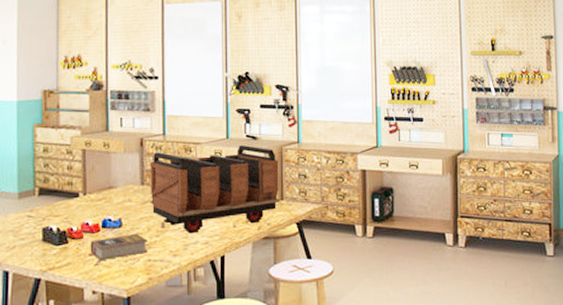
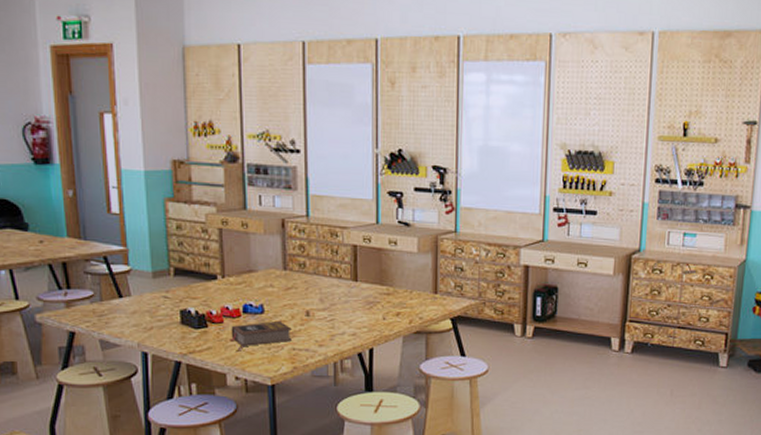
tool box: present [150,145,280,234] -> none [293,232,434,324]

